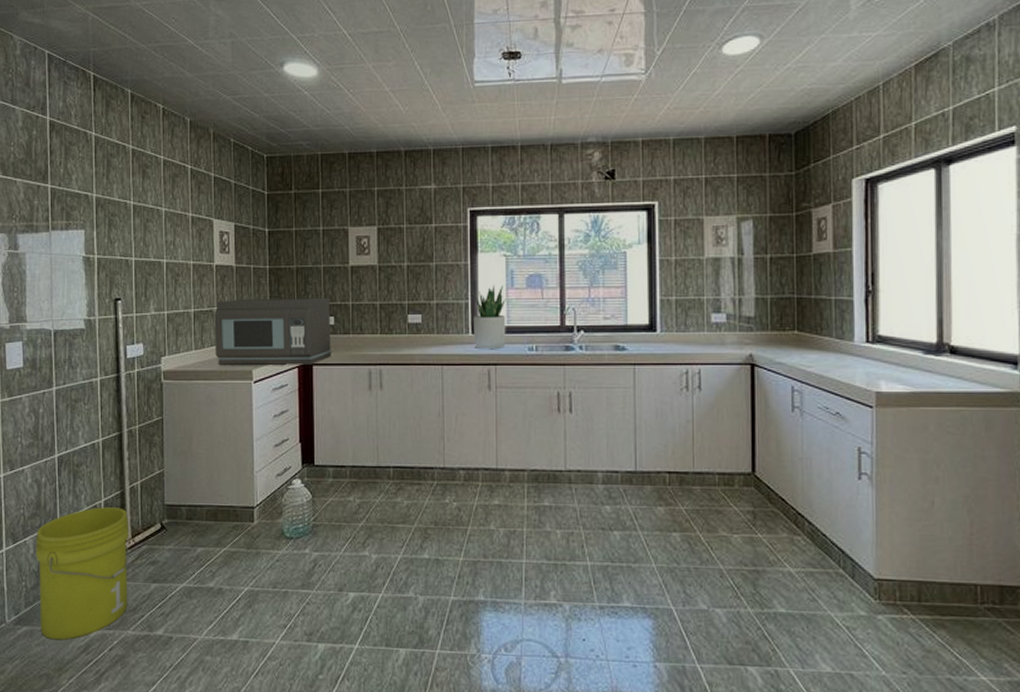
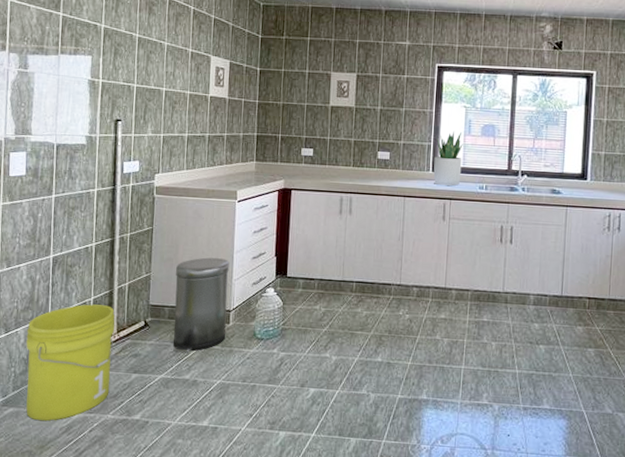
pedal bin: none [191,448,251,557] -> present [172,257,230,353]
microwave: present [214,297,331,366] -> none [205,127,311,190]

